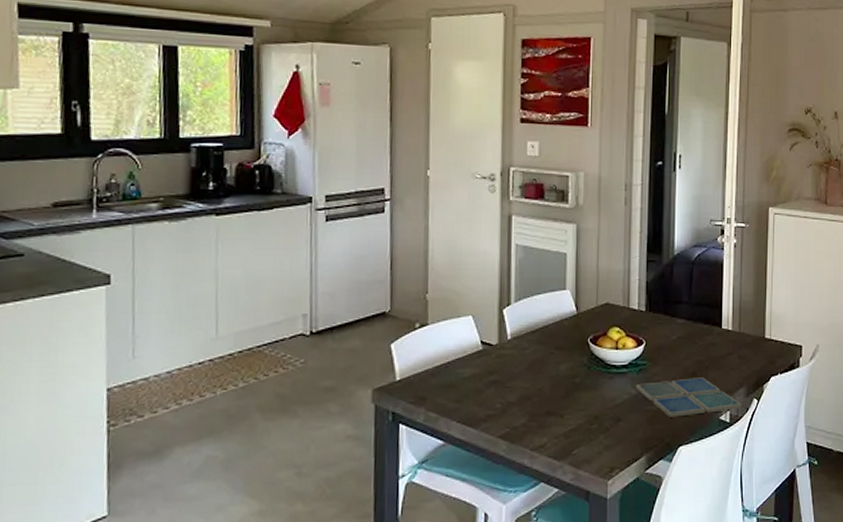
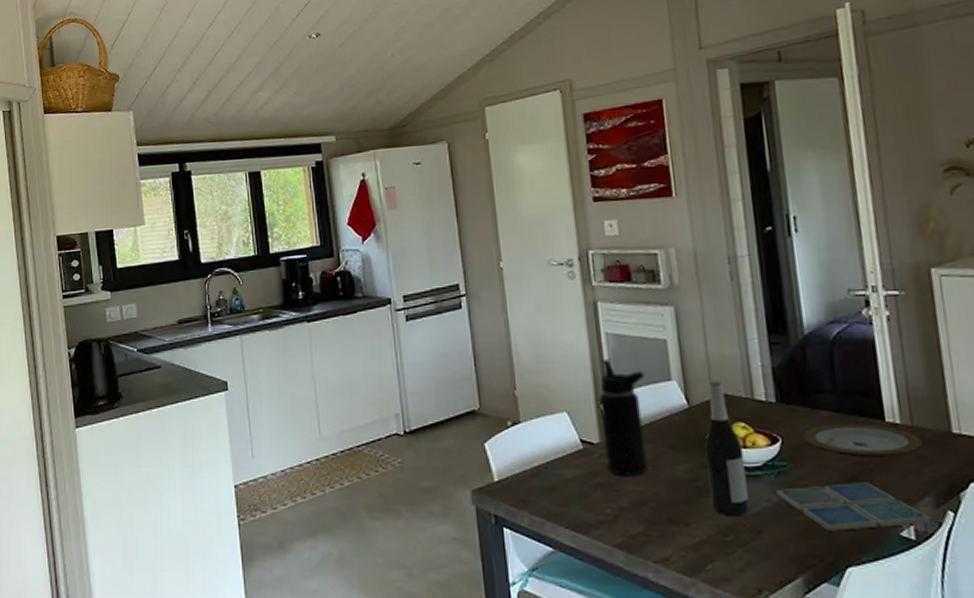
water bottle: none [501,268,544,374] -> present [599,359,649,476]
wine bottle: none [584,292,615,408] -> present [704,381,750,517]
plate: none [662,330,745,357] -> present [803,424,924,458]

